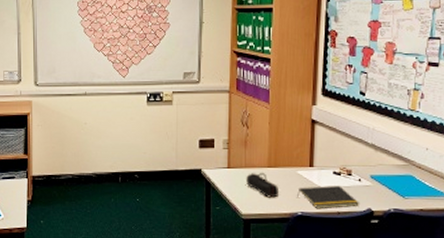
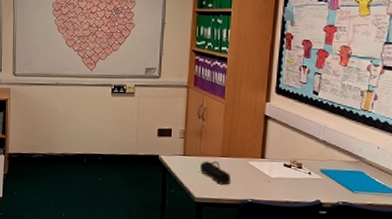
notepad: present [297,186,359,209] -> none [248,176,308,198]

